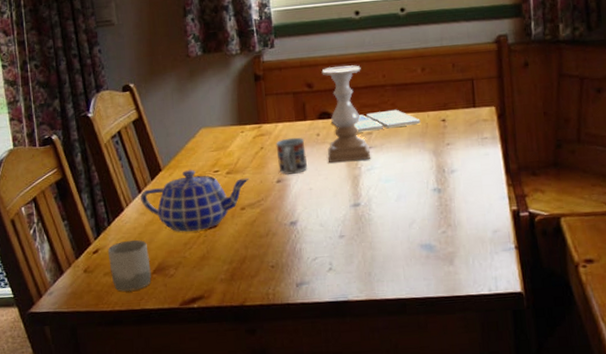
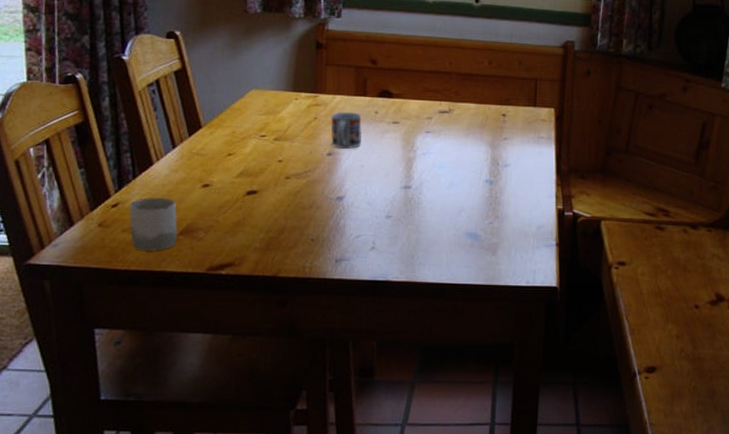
teapot: present [141,170,249,232] -> none [174,131,298,195]
candle holder: present [321,65,370,163] -> none [384,46,429,144]
drink coaster: present [331,109,421,133] -> none [392,97,481,116]

